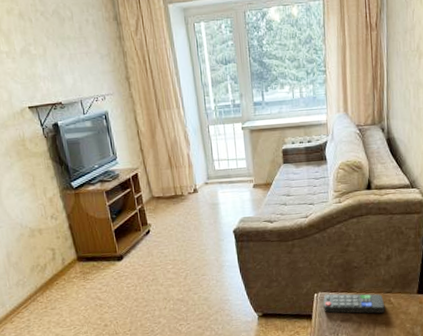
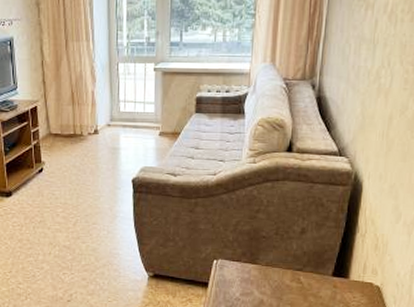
remote control: present [323,294,385,314] -> none [222,262,293,292]

